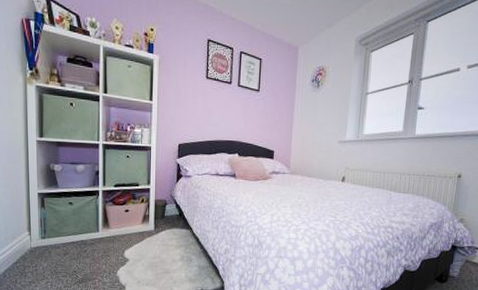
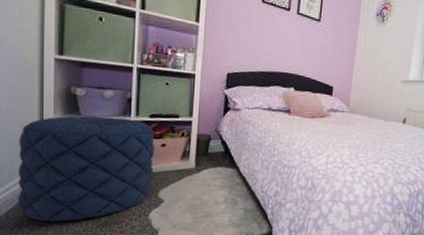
pouf: none [11,187,120,280] -> present [18,115,155,222]

